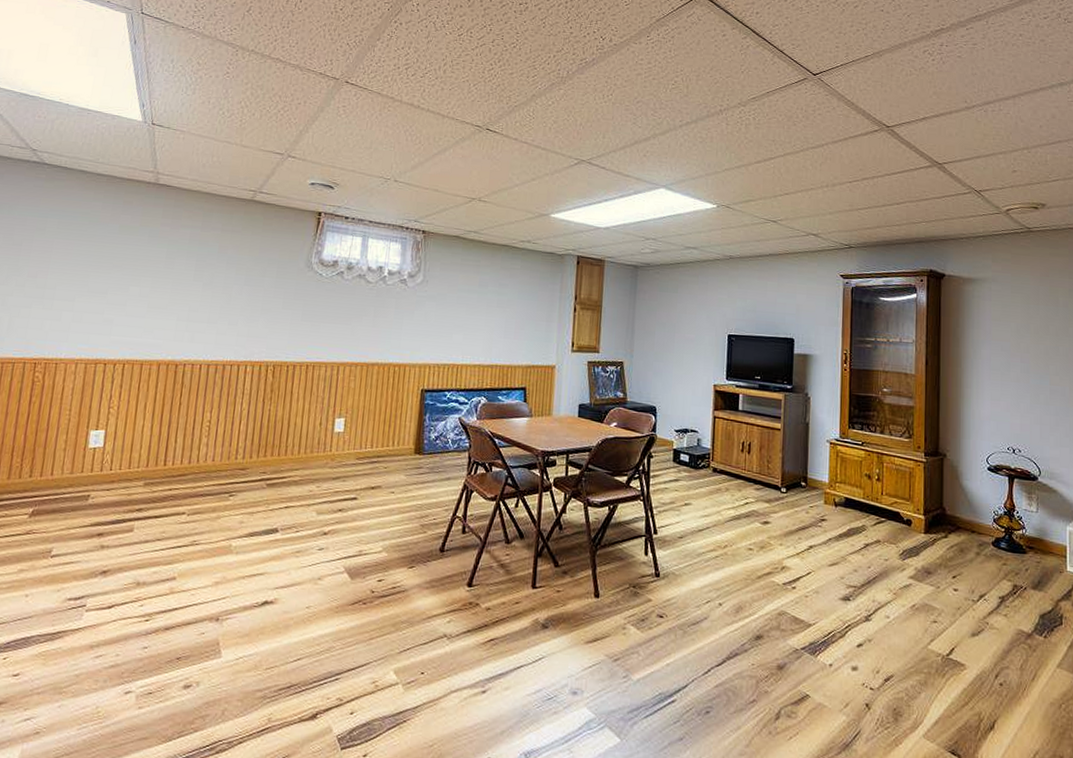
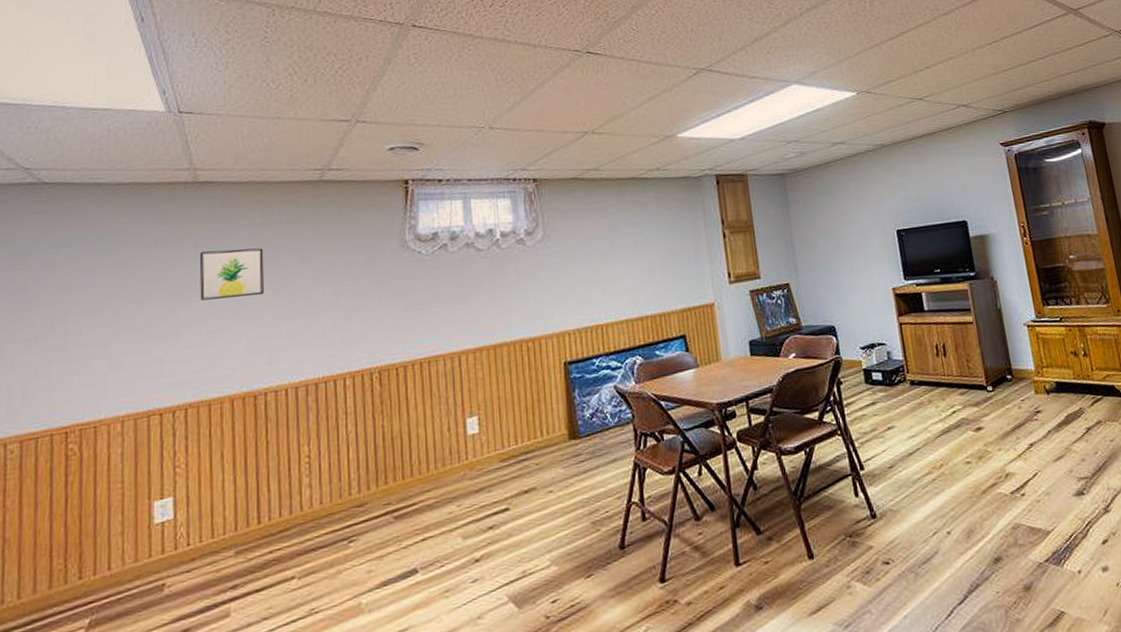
wall art: none [146,241,200,285] -> present [199,248,264,301]

